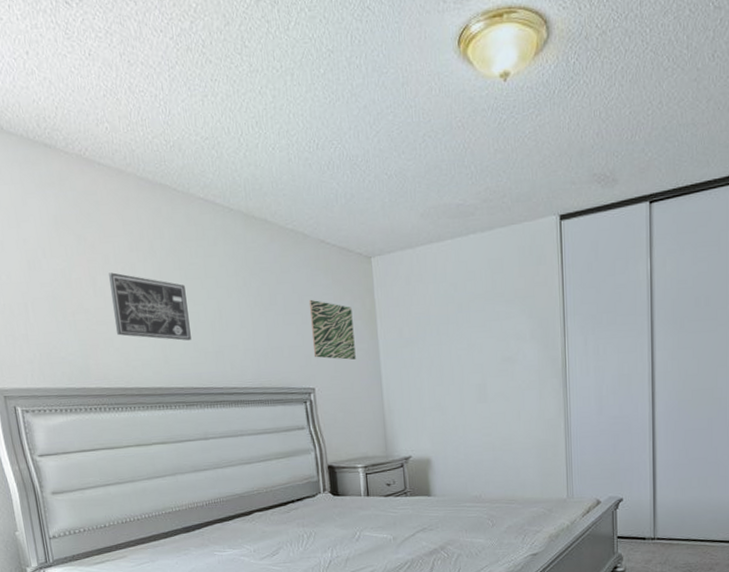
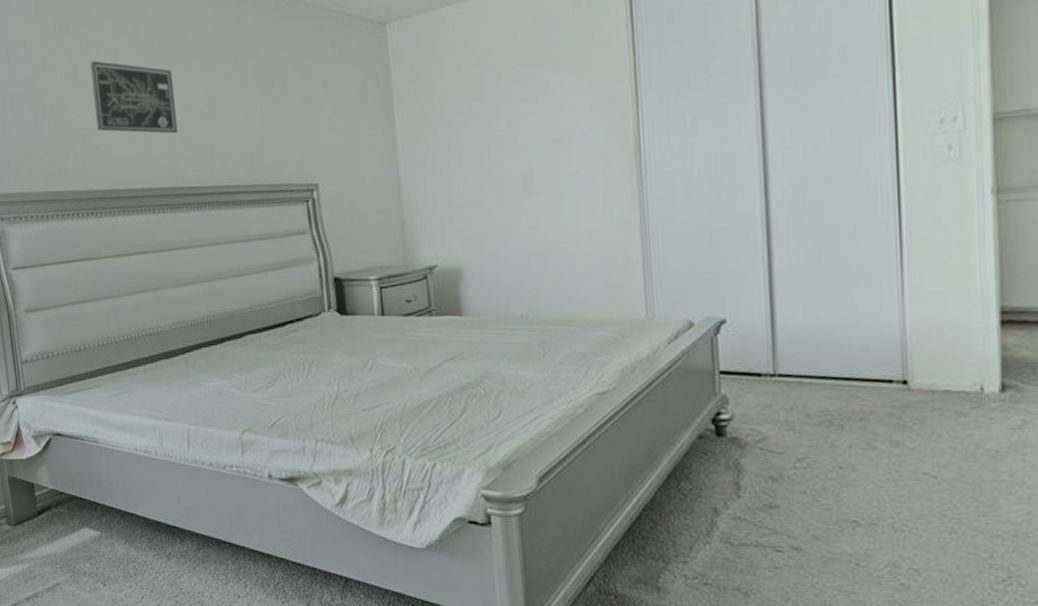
wall art: present [308,299,356,360] -> none [311,78,368,149]

